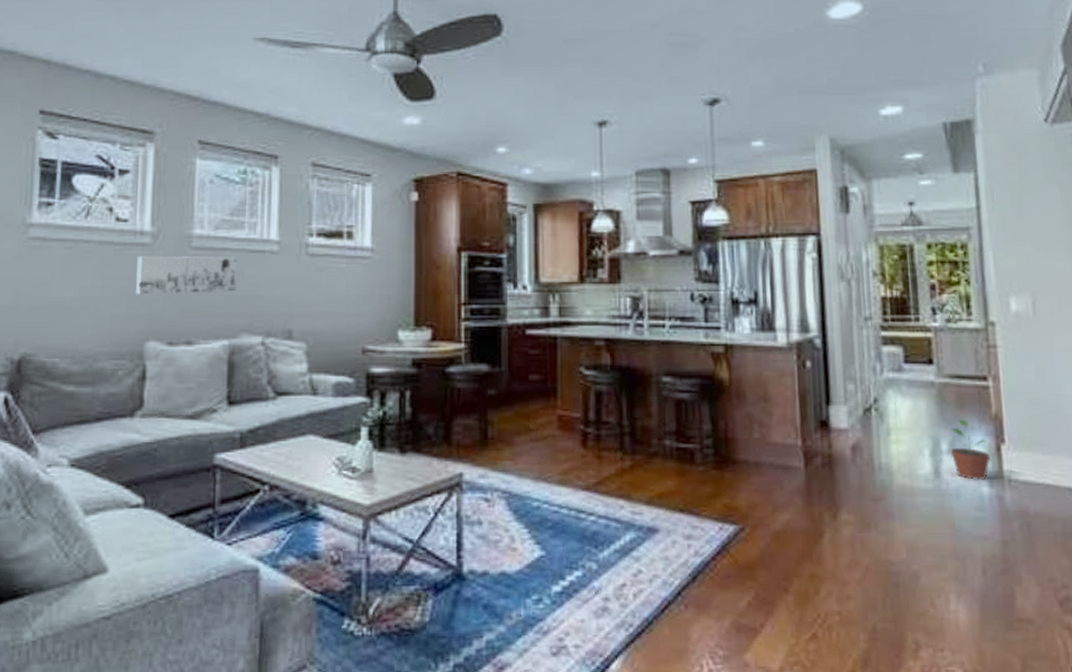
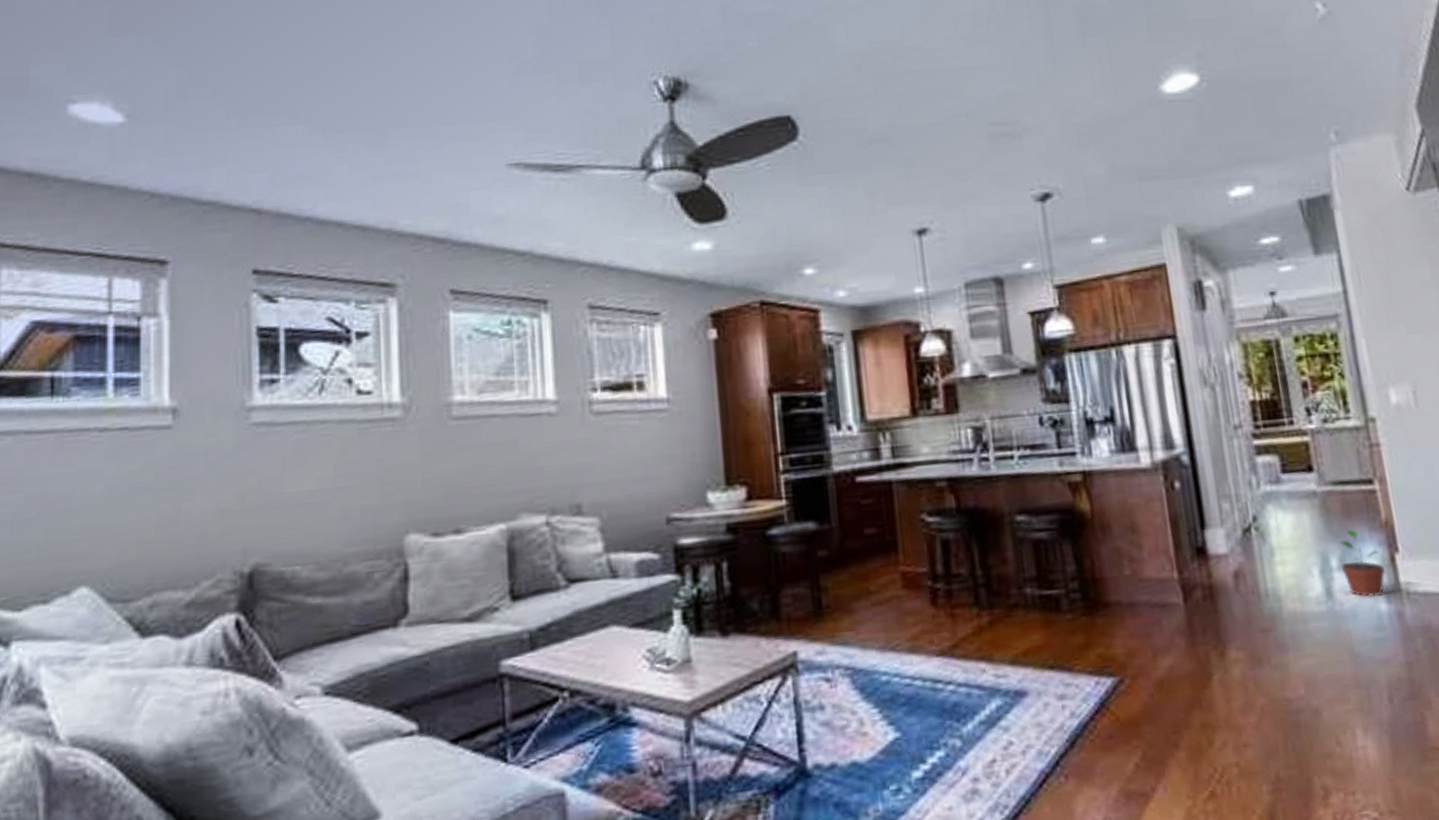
wall art: present [136,255,237,295] -> none [387,424,511,480]

